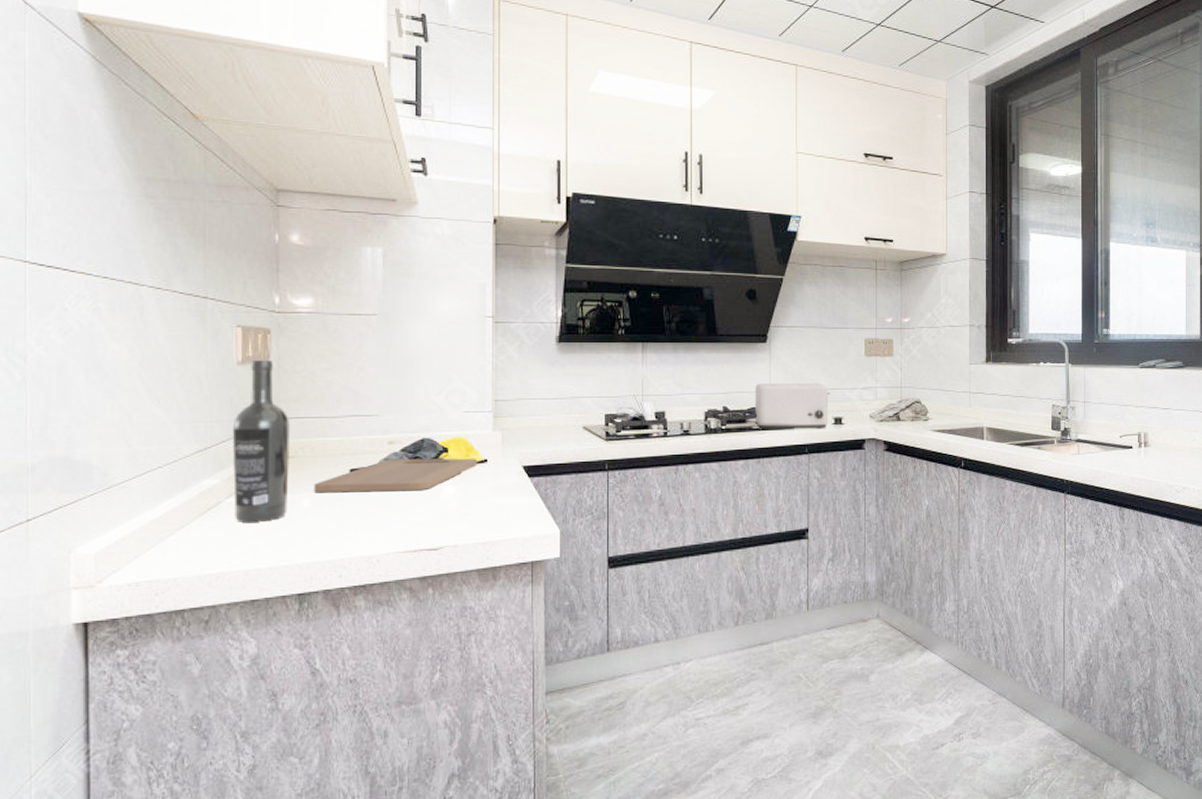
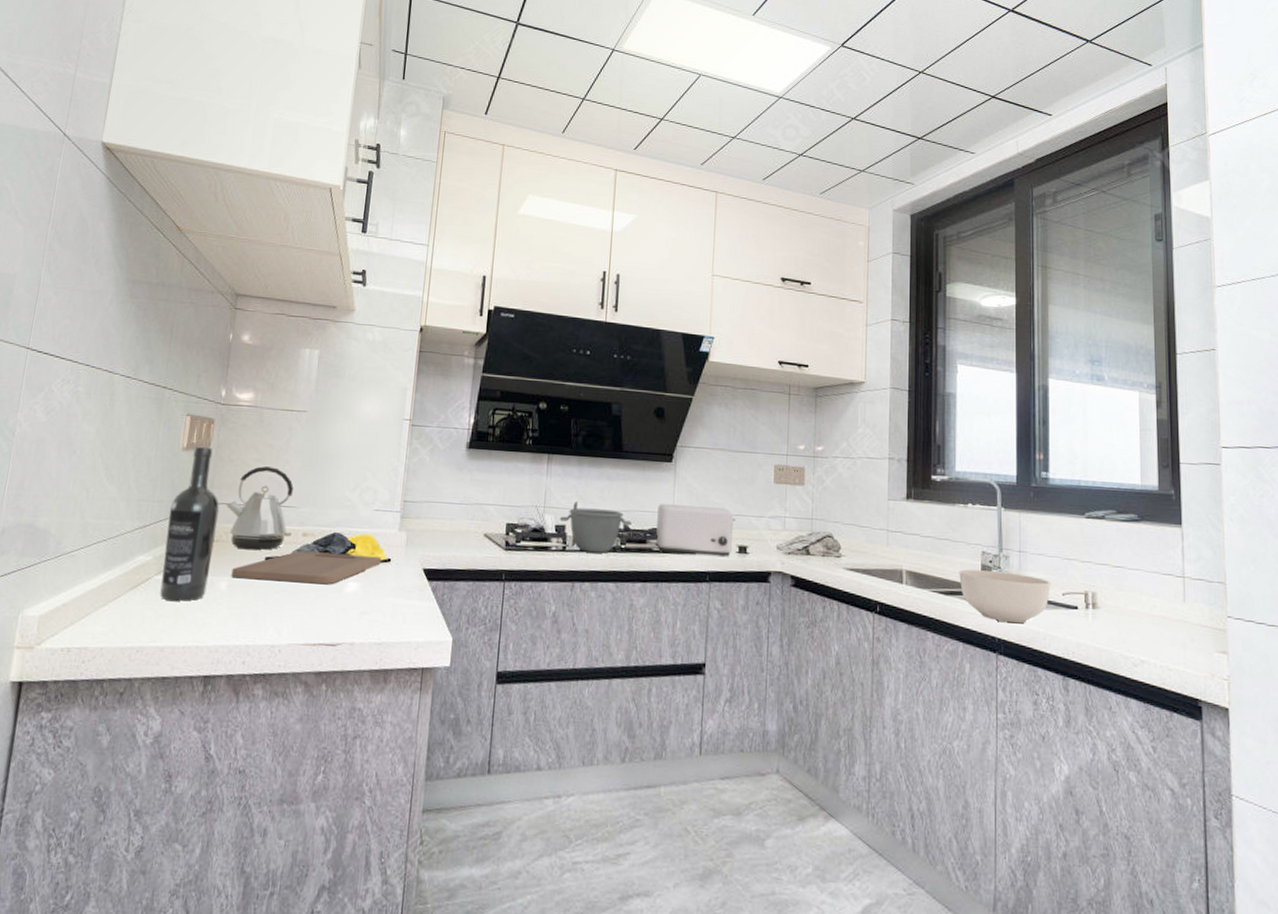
kettle: none [297,376,376,462] -> present [226,466,293,550]
cooking pot: none [658,387,730,436] -> present [559,501,632,553]
bowl: none [1033,421,1110,466] -> present [959,569,1051,624]

